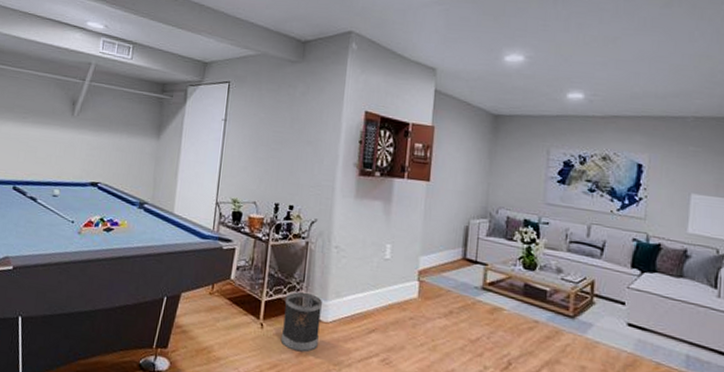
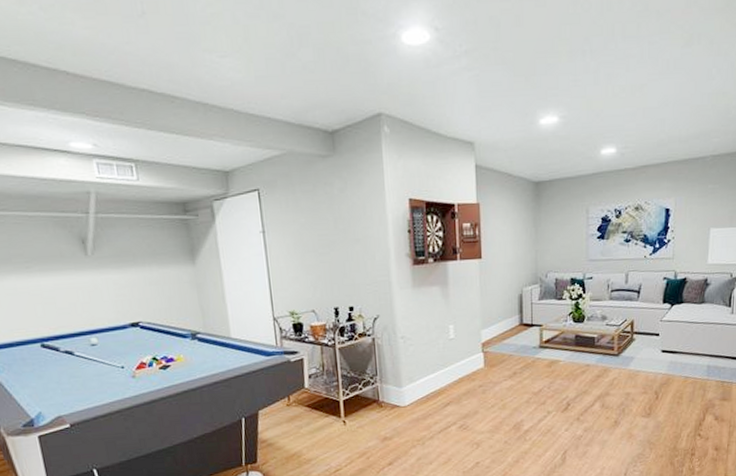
wastebasket: present [280,292,322,353] -> none [363,384,400,438]

